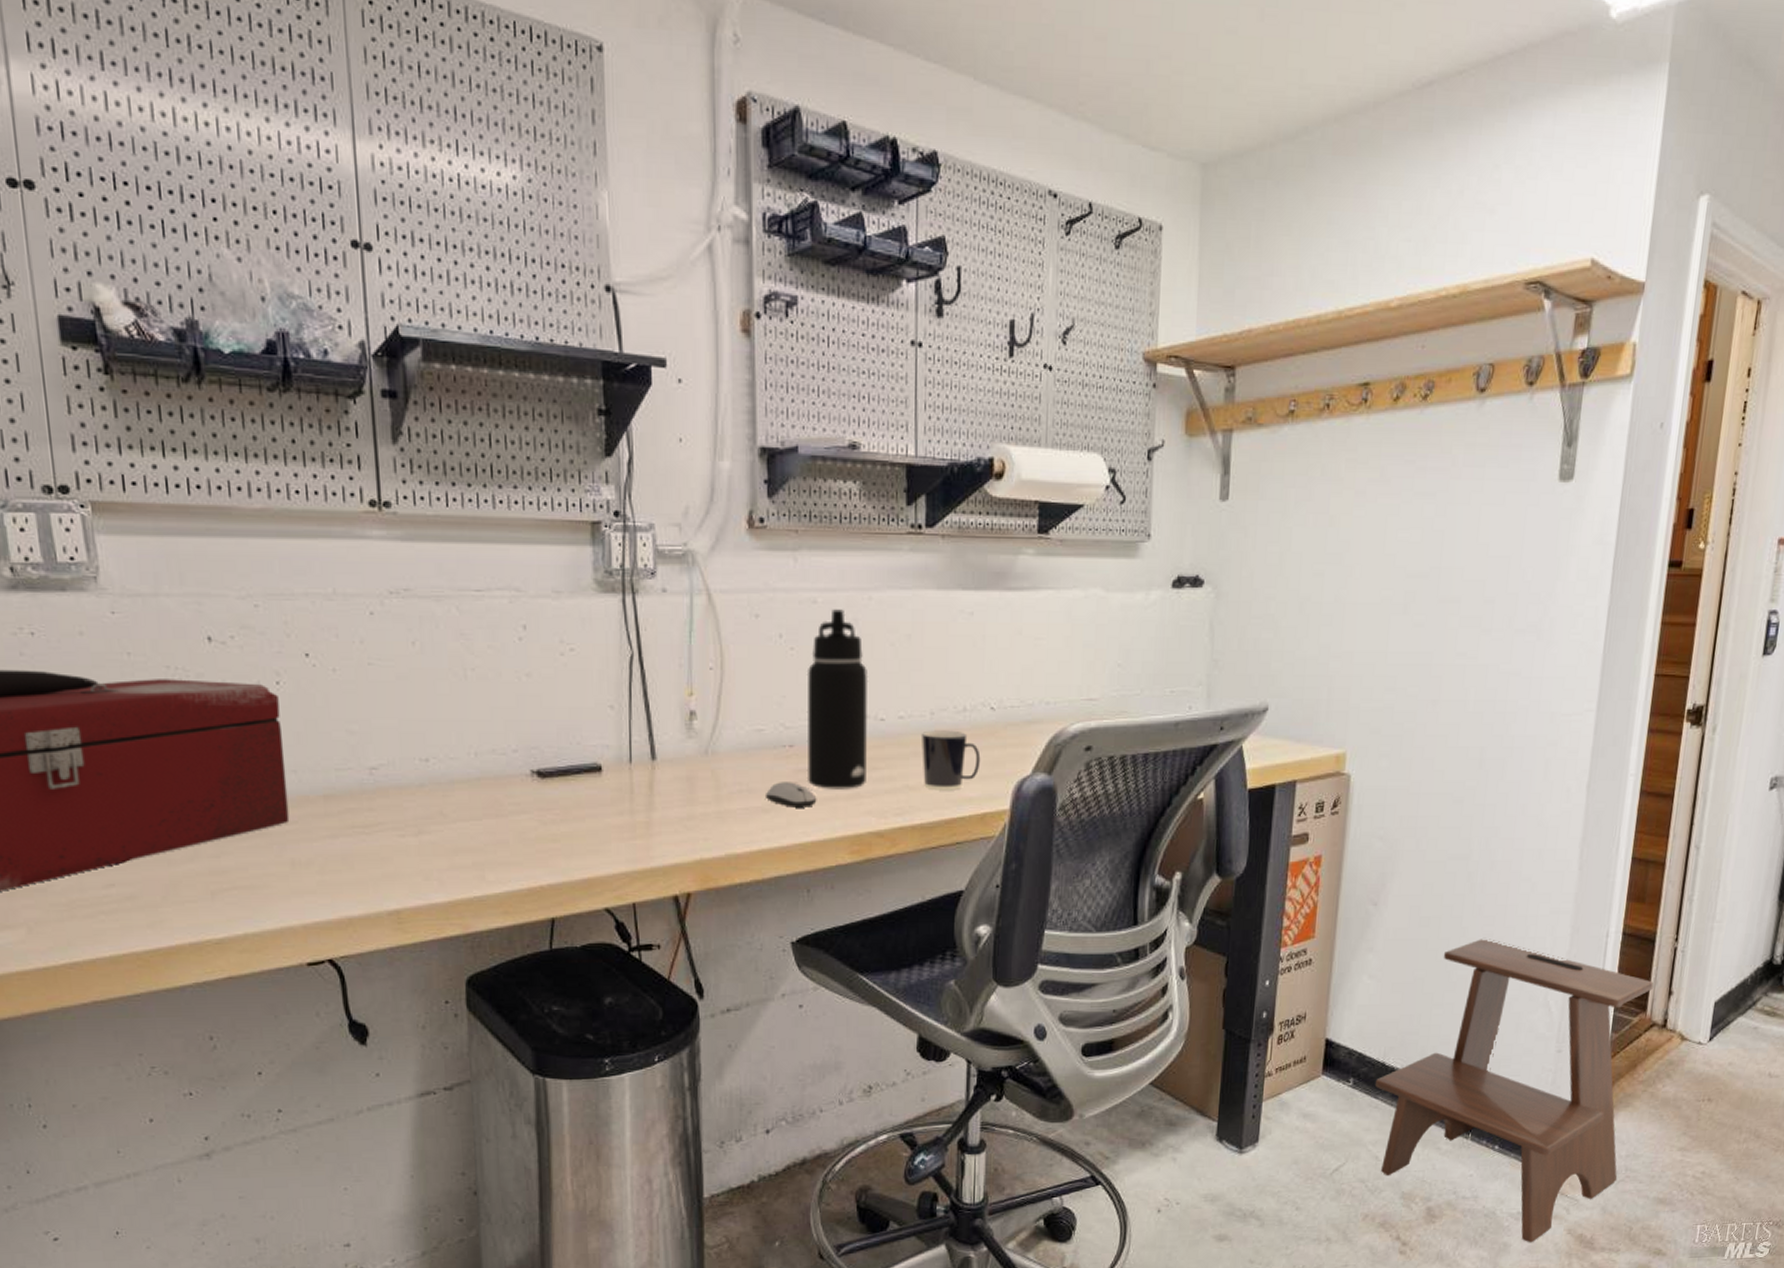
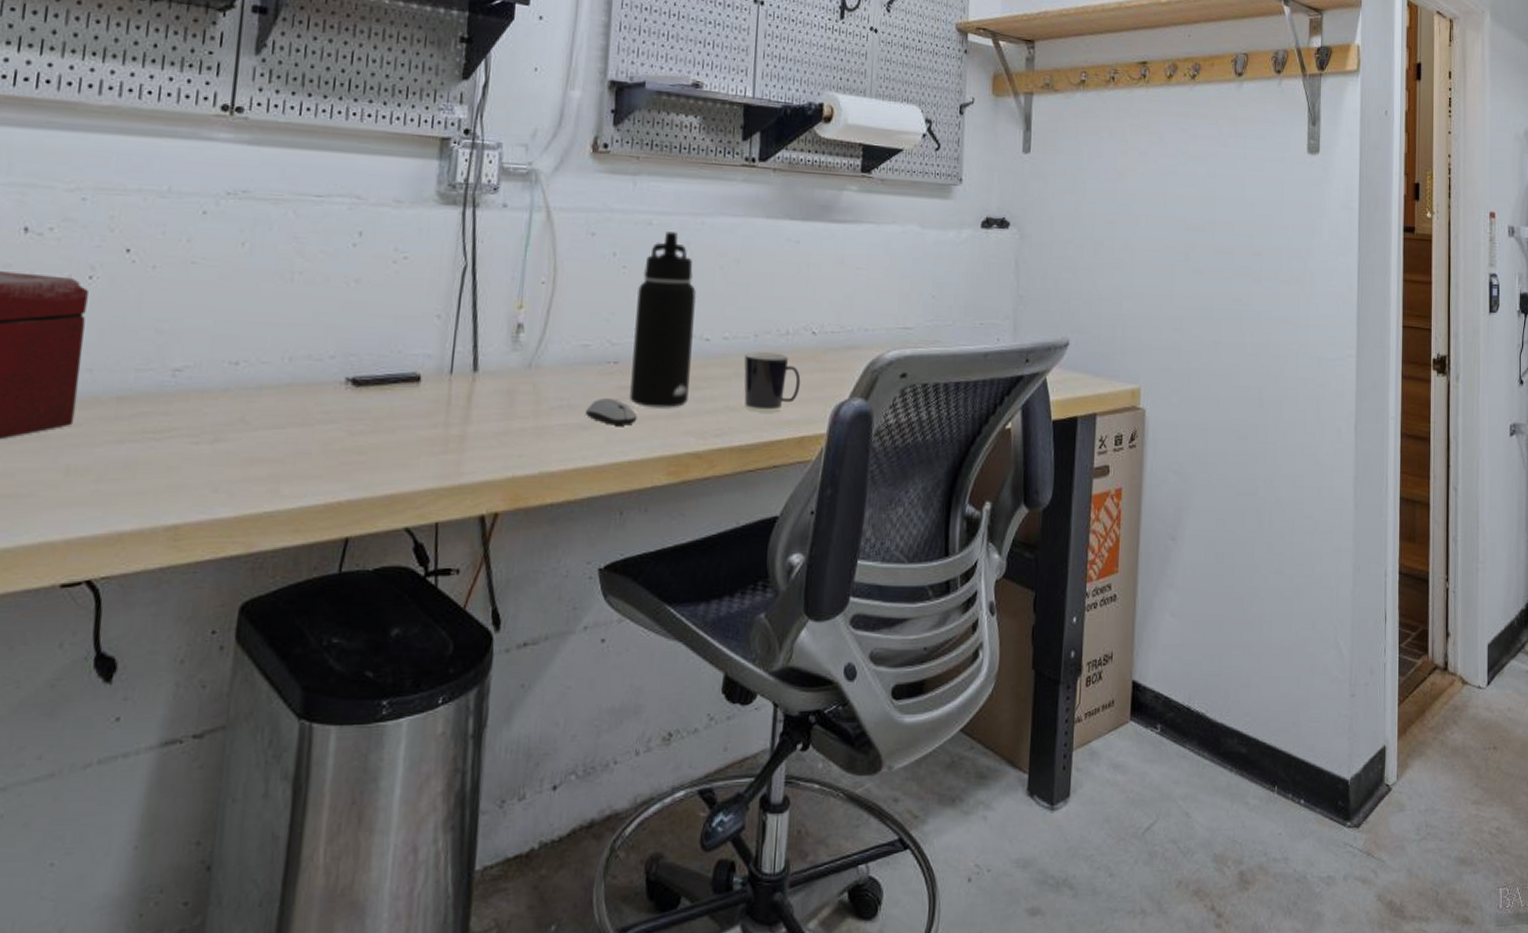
step stool: present [1374,937,1653,1243] -> none [1181,575,1431,912]

